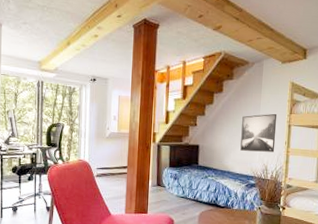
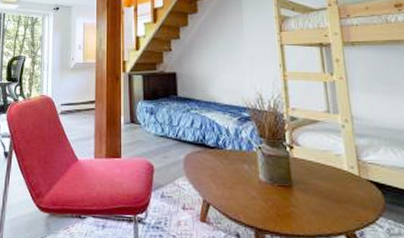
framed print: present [240,113,277,152] -> none [224,32,268,77]

